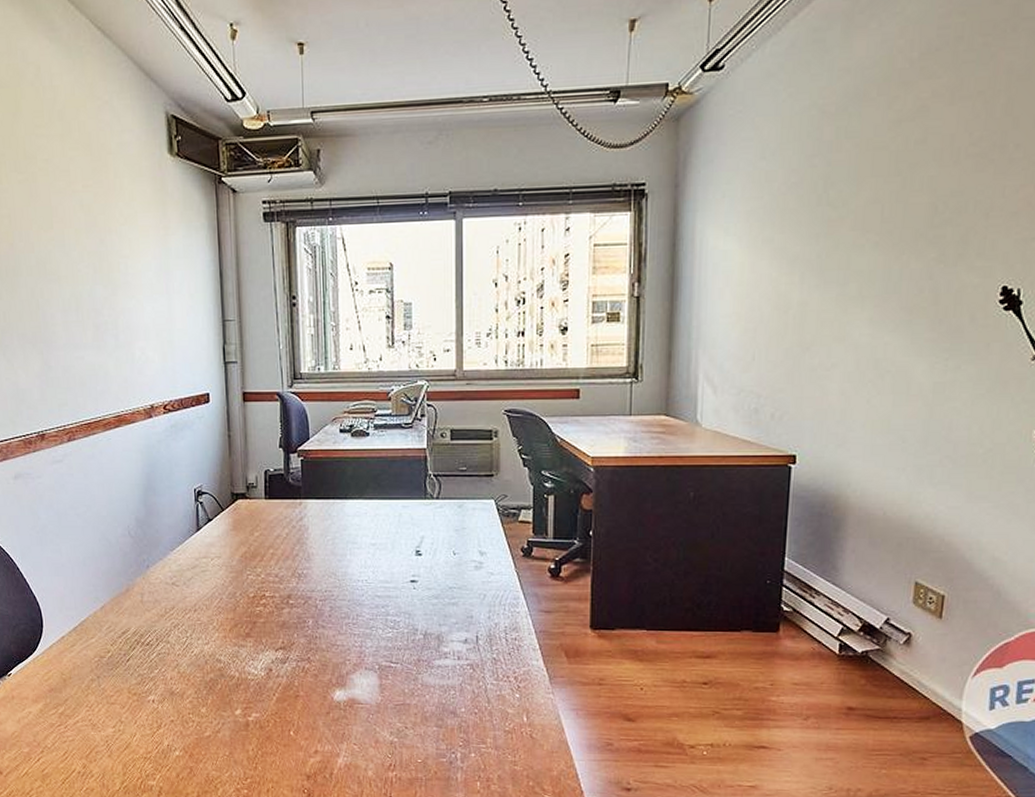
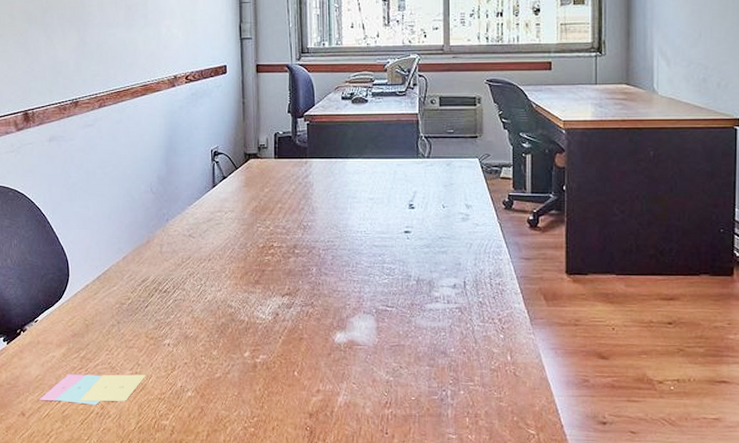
sticky notes: none [16,731,129,764] -> present [39,374,145,405]

